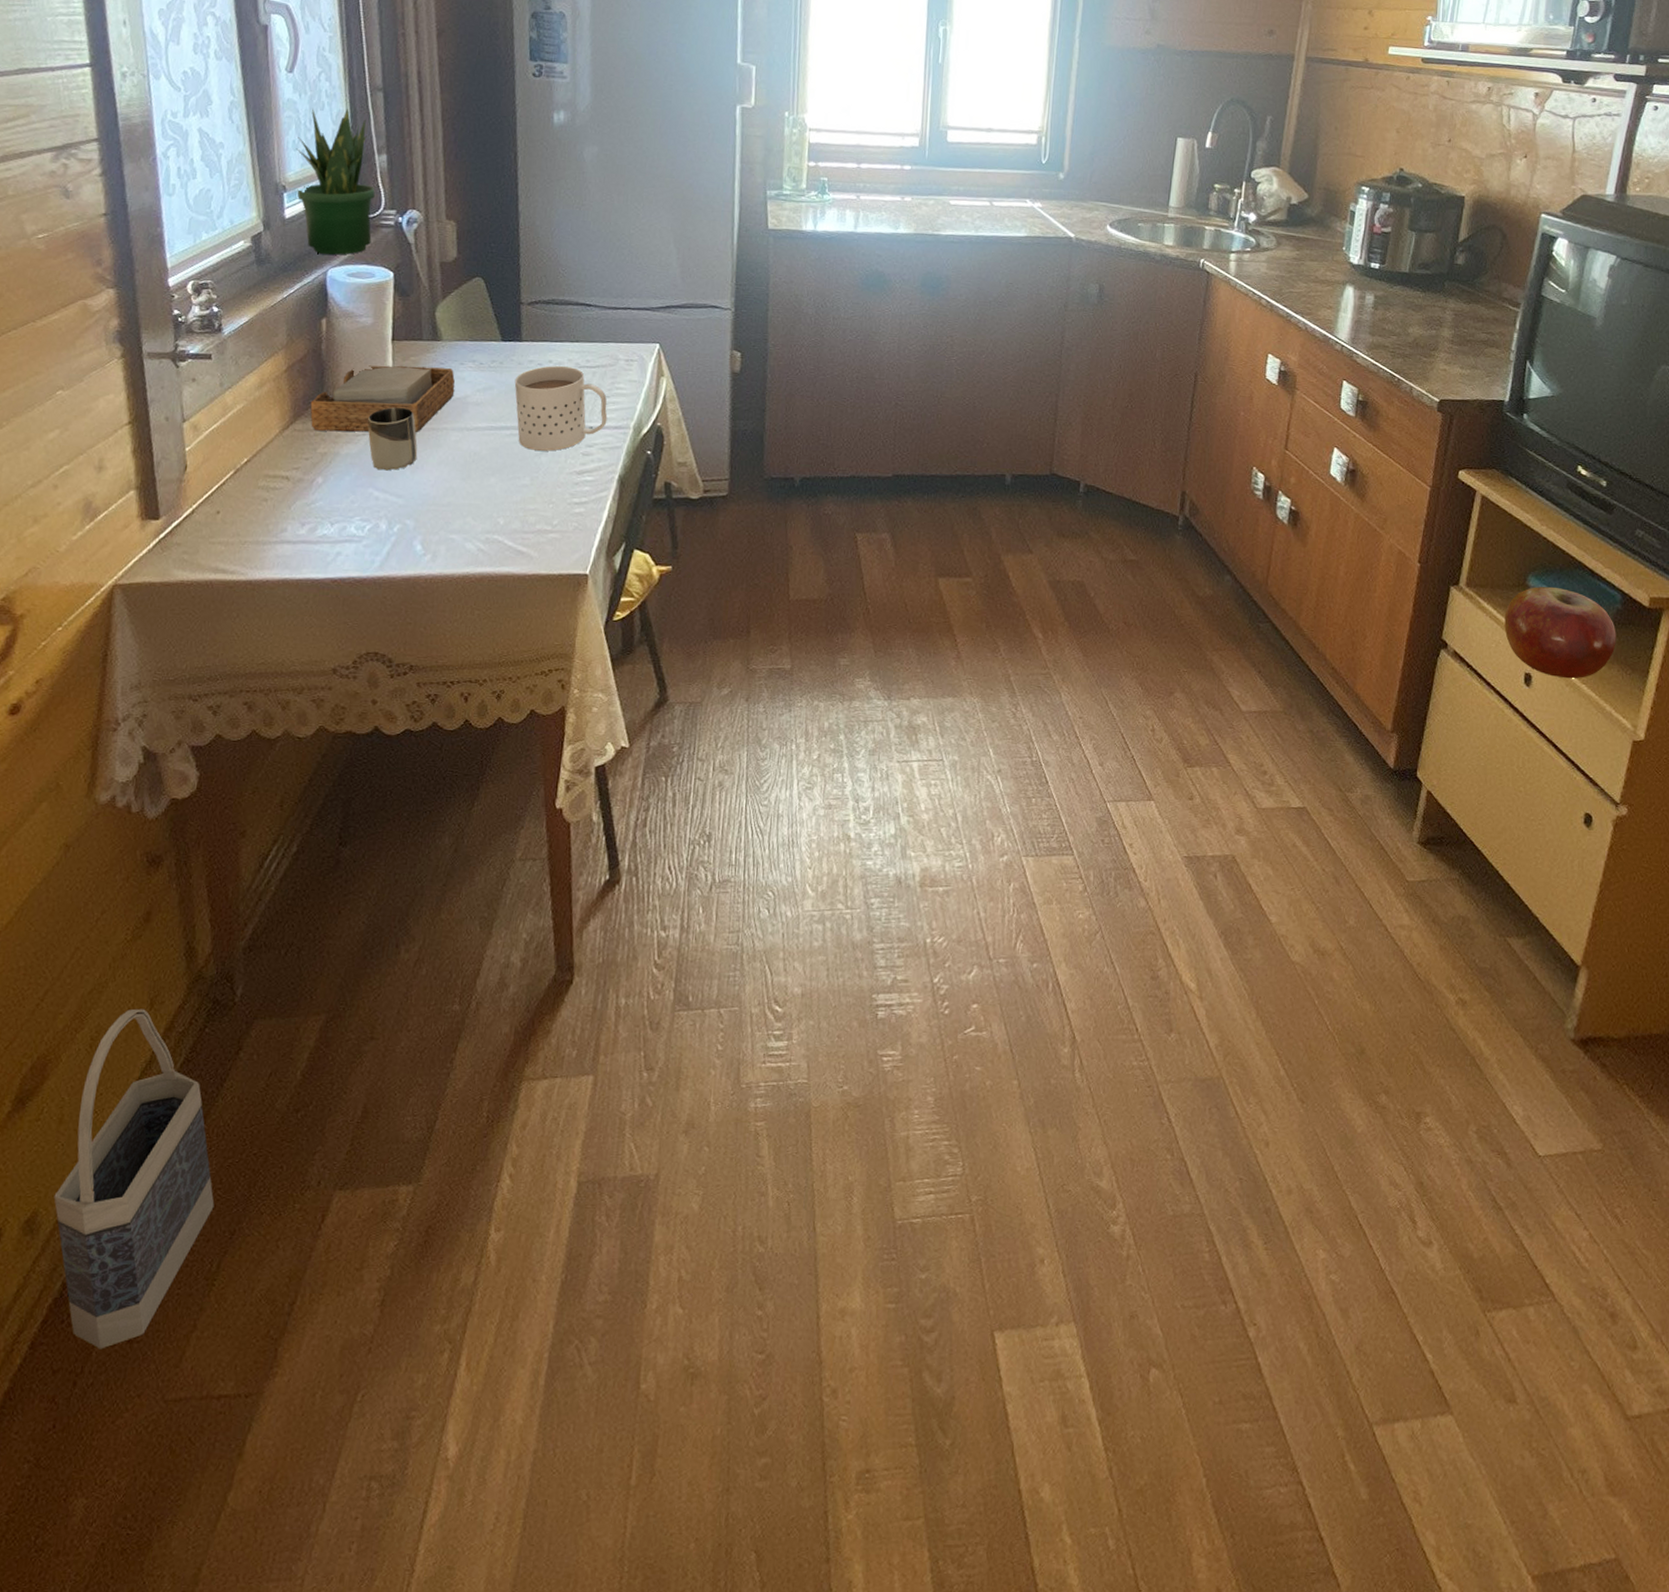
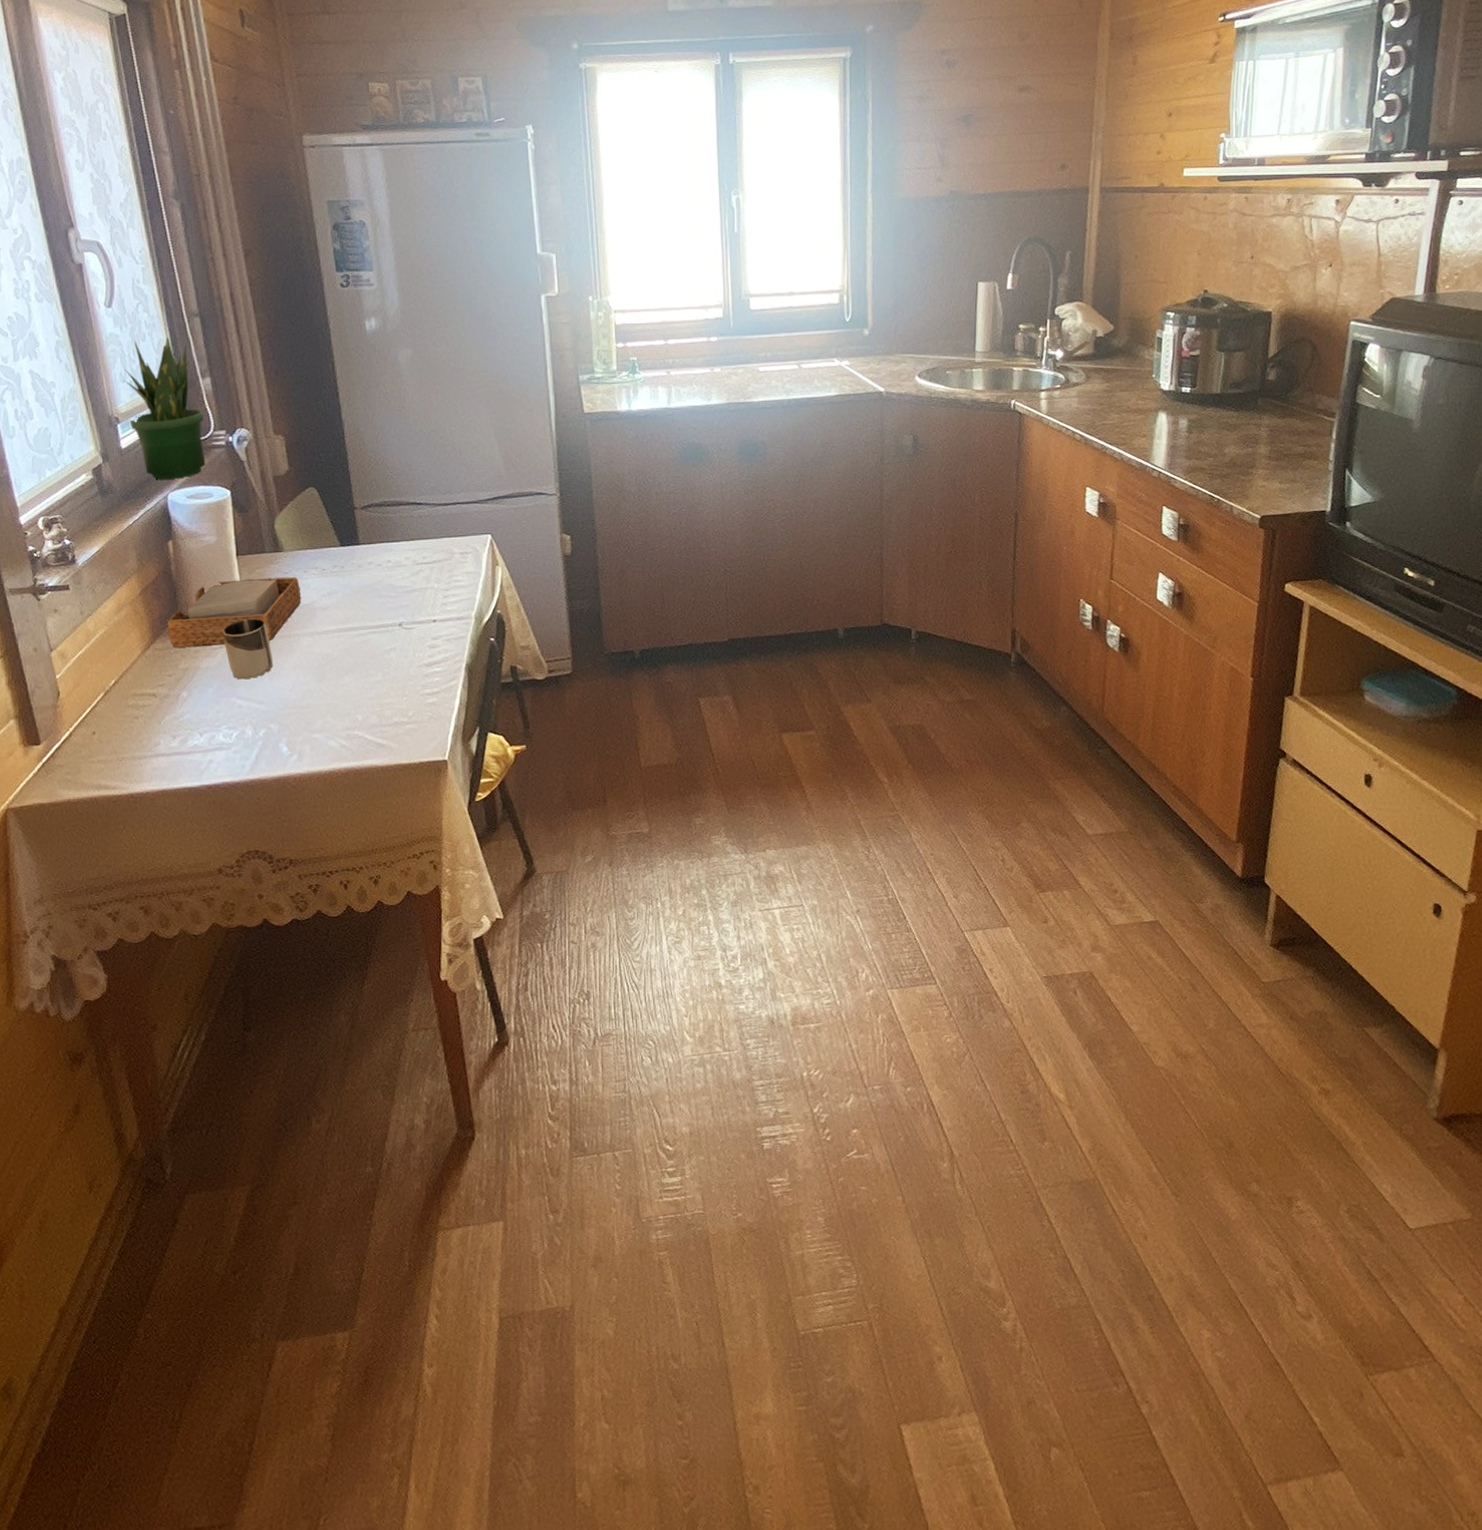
bag: present [54,1008,215,1349] -> none [25,1192,170,1495]
mug: present [514,366,608,451] -> none [357,565,449,647]
fruit: present [1504,586,1616,679] -> none [1341,688,1454,776]

